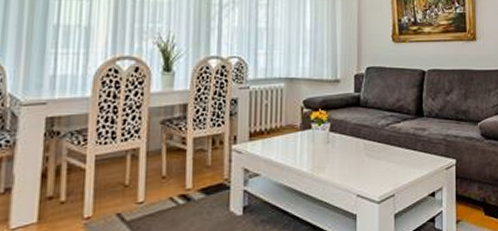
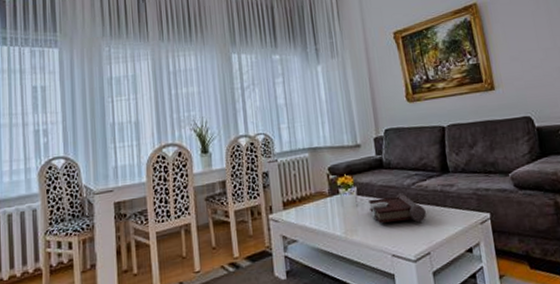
decorative book: none [341,133,396,164] -> present [369,193,426,223]

